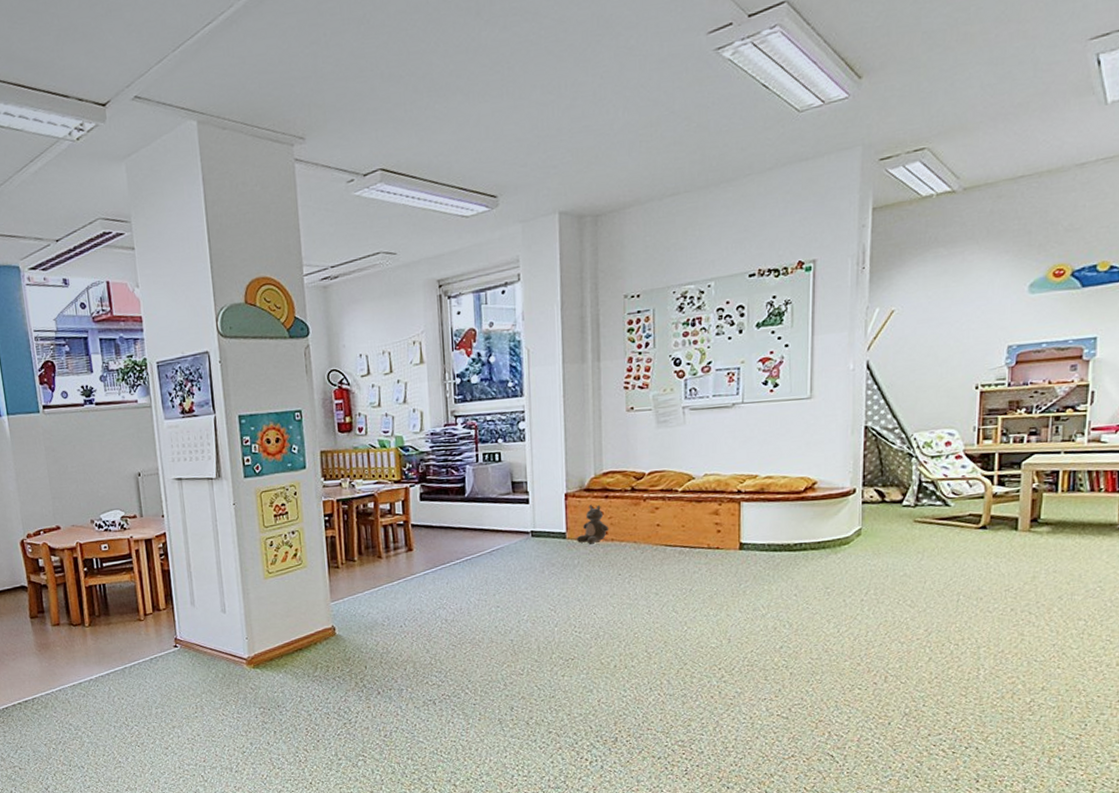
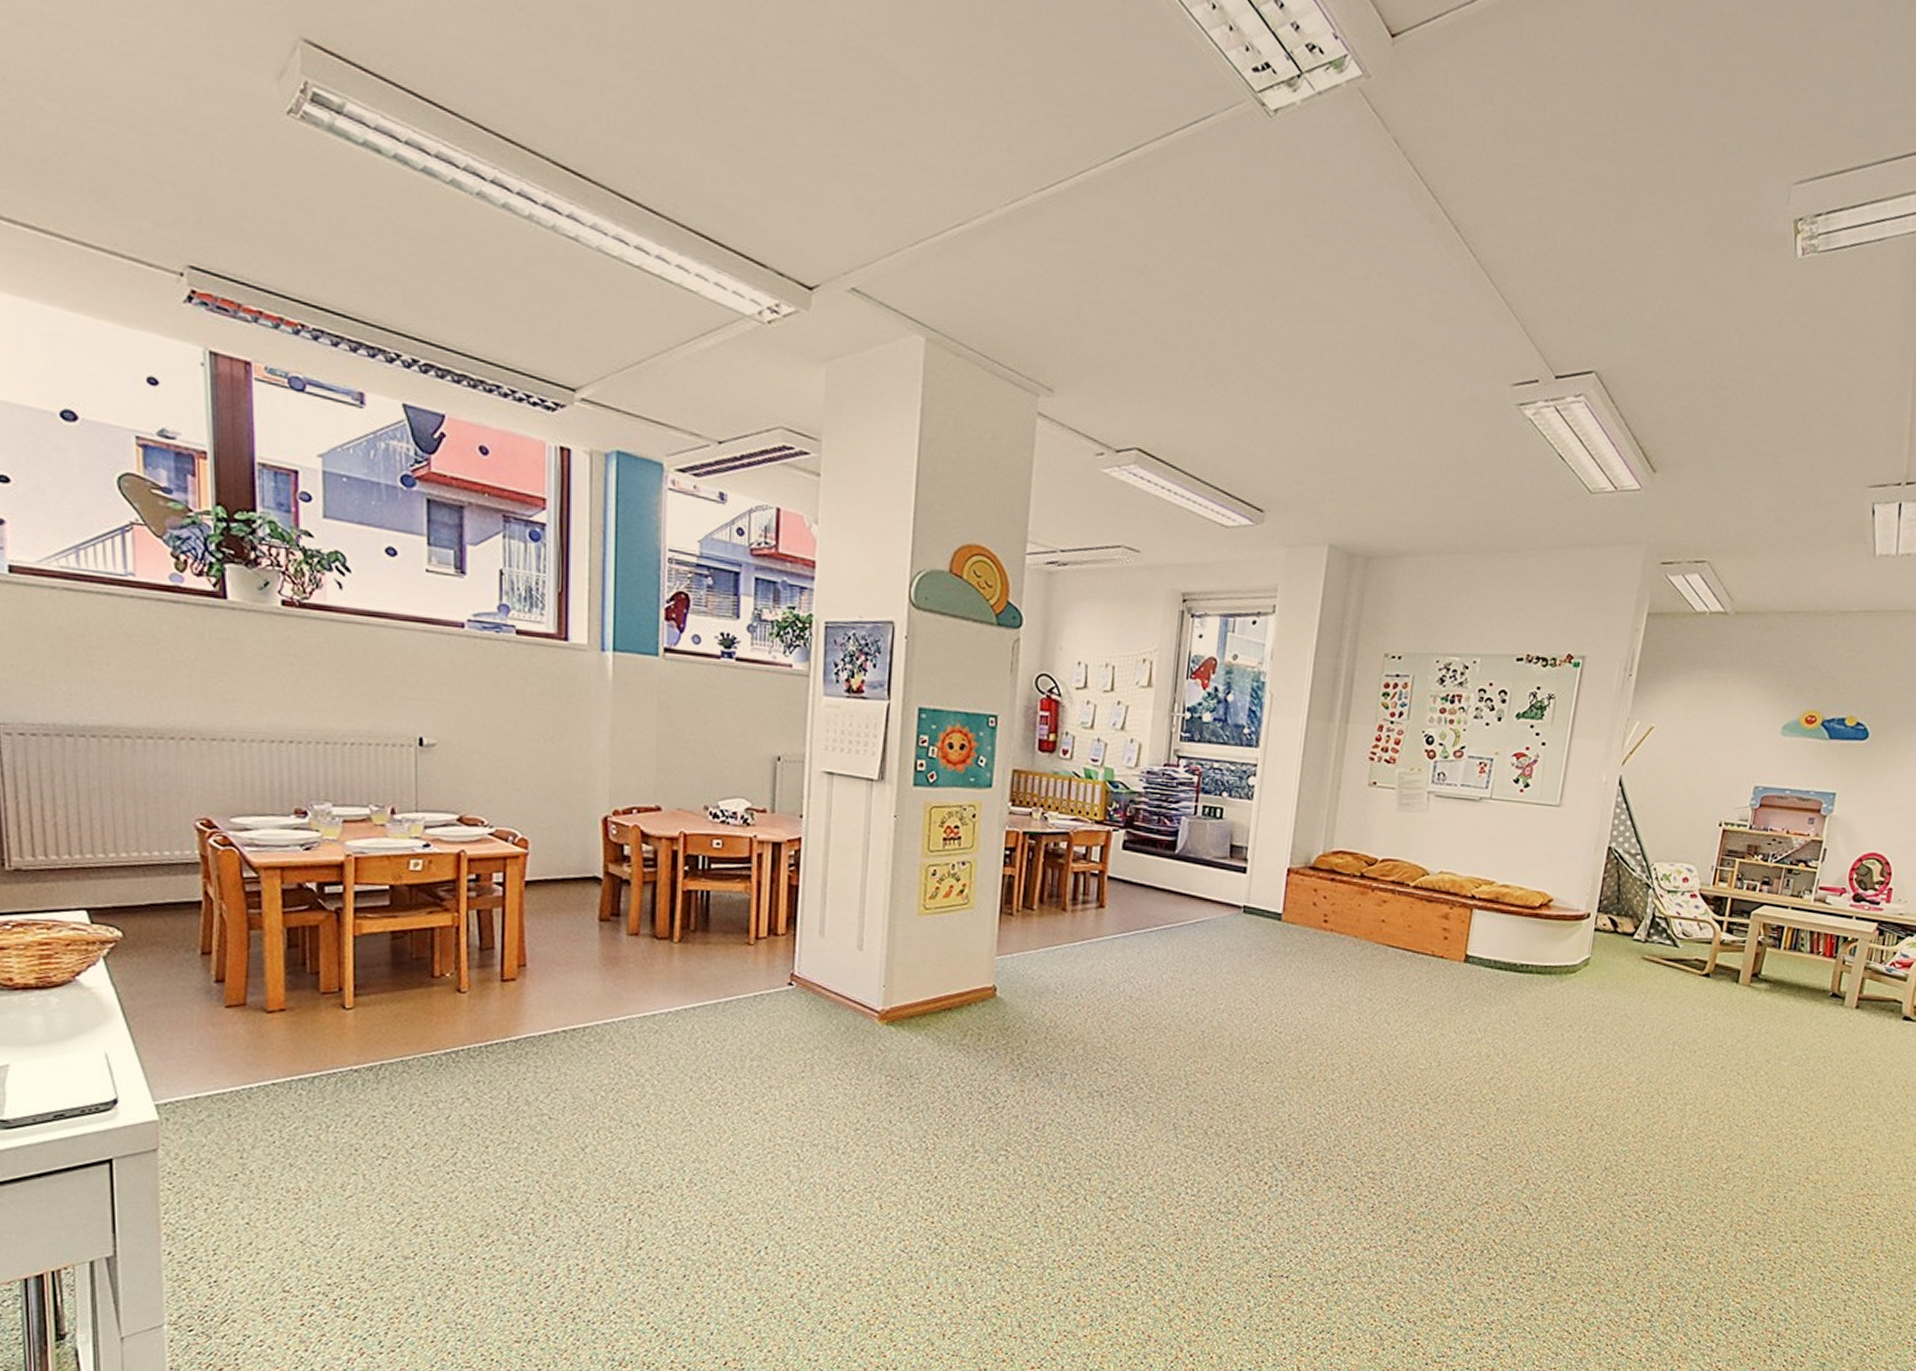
stuffed bear: present [576,505,609,544] -> none [1292,886,1330,932]

